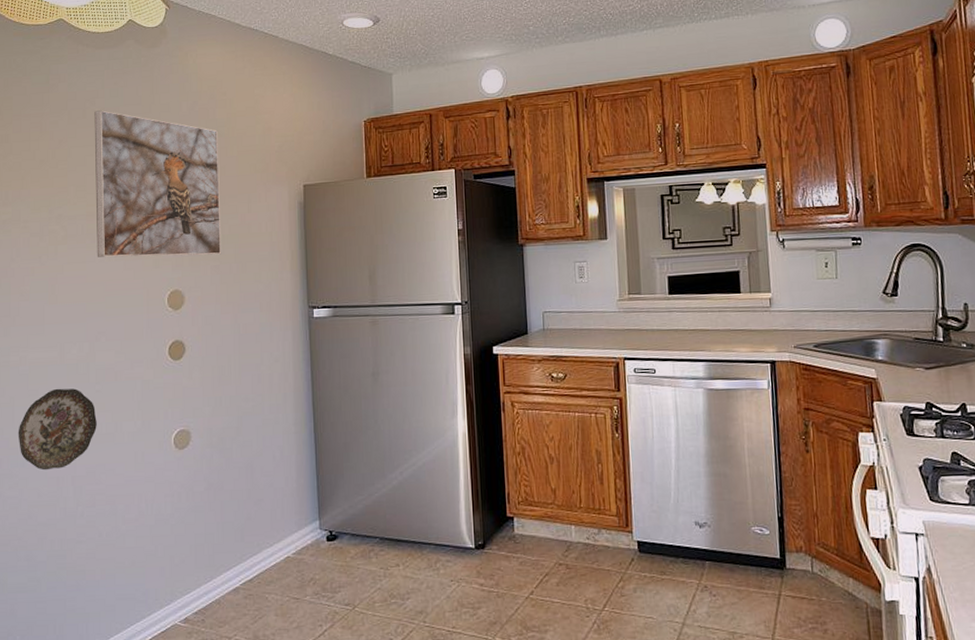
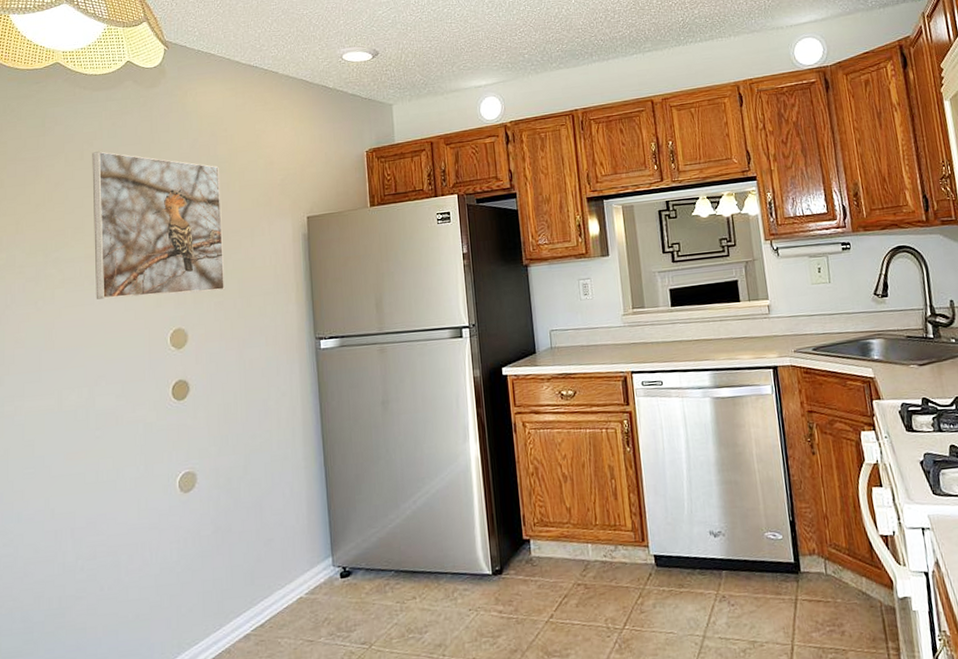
decorative plate: present [18,388,97,471] -> none [12,436,97,525]

